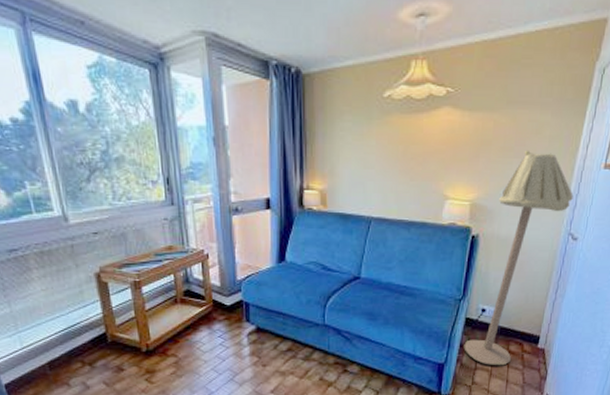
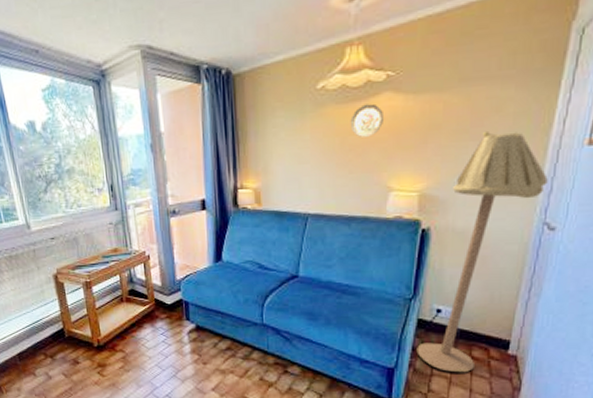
decorative plate: none [413,116,444,147] -> present [350,103,385,137]

